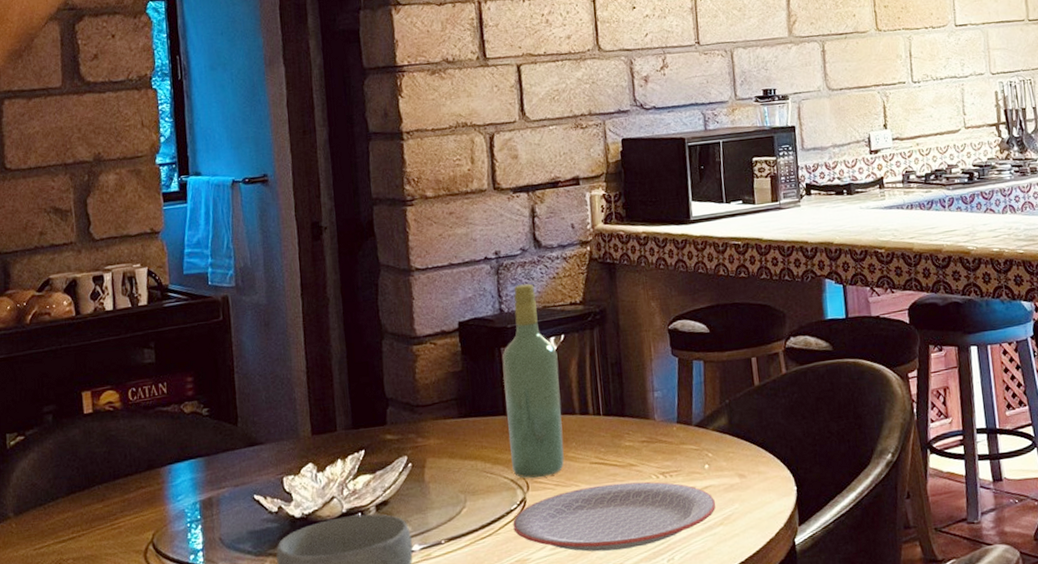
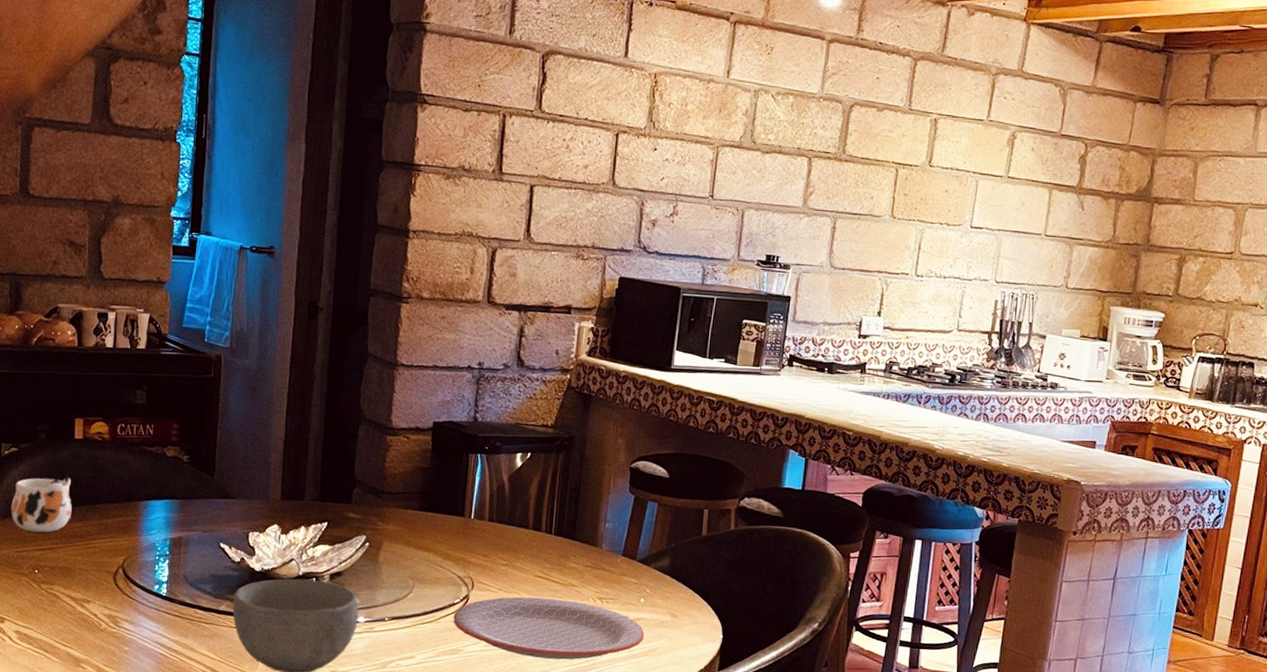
mug: none [23,454,90,524] -> present [11,475,72,533]
wine bottle: present [502,283,565,478] -> none [461,398,521,580]

